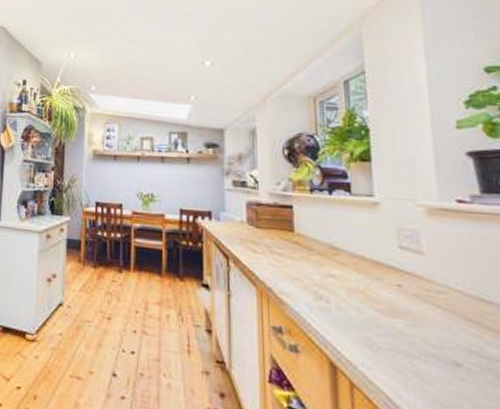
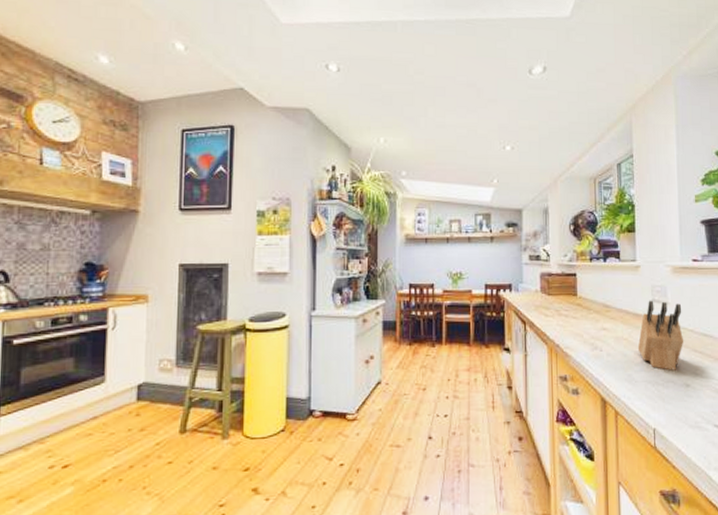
knife block: none [379,246,450,341] -> present [637,300,684,371]

